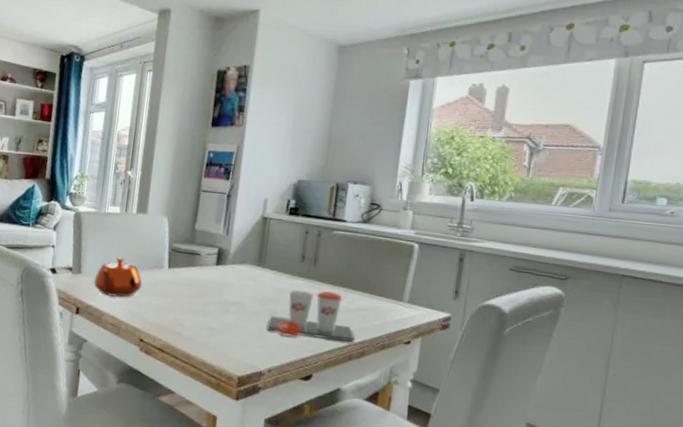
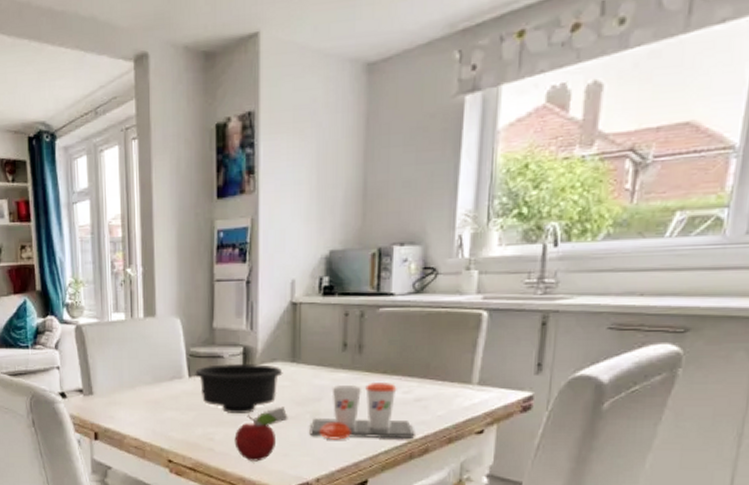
teapot: present [94,257,142,297] -> none [108,372,162,417]
bowl: none [174,260,250,306] -> present [195,364,283,413]
fruit: none [201,303,250,349] -> present [234,407,288,462]

